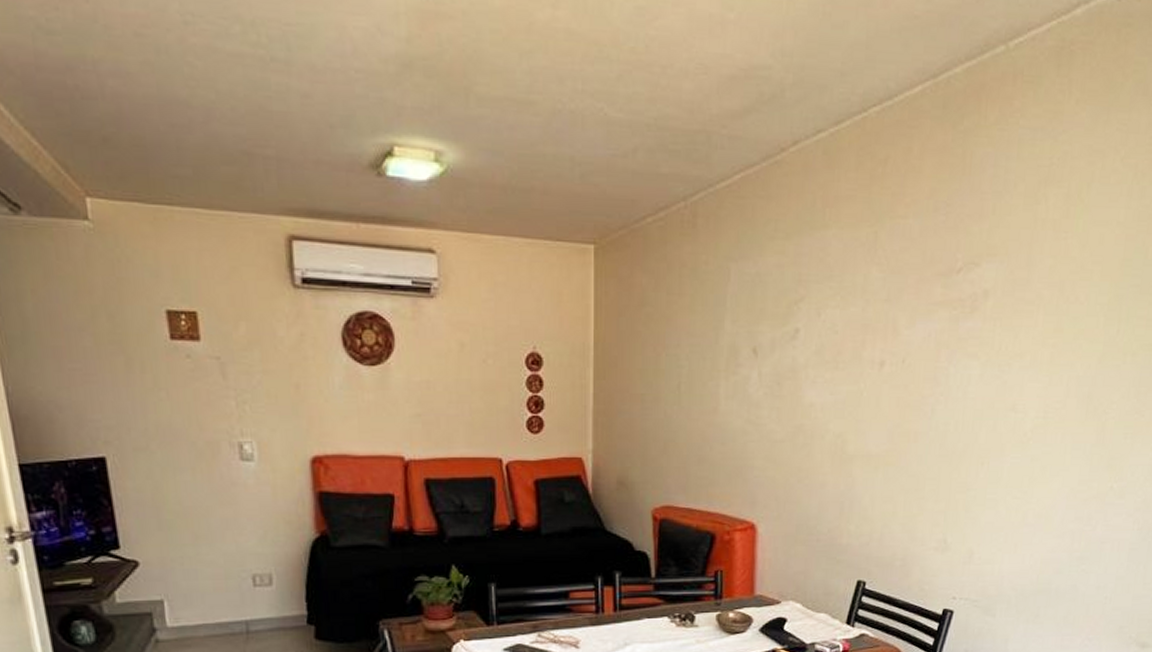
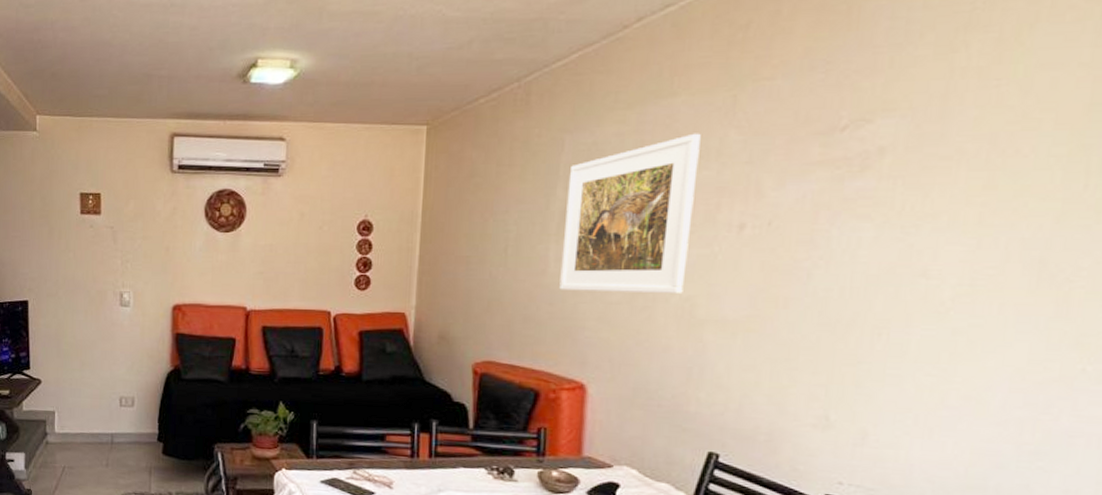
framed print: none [730,268,849,431] -> present [559,133,701,295]

